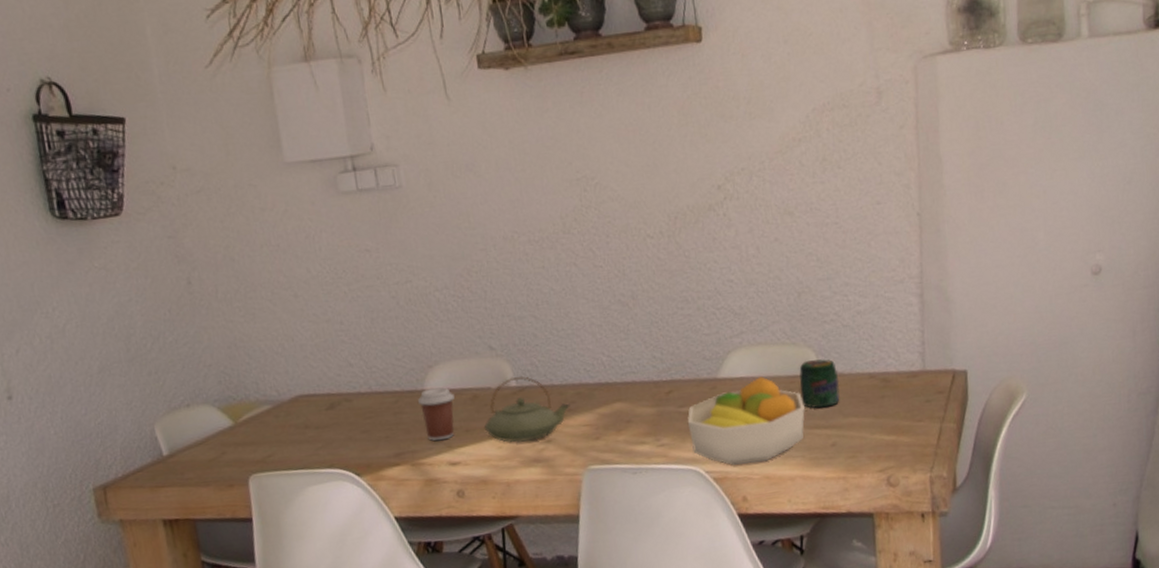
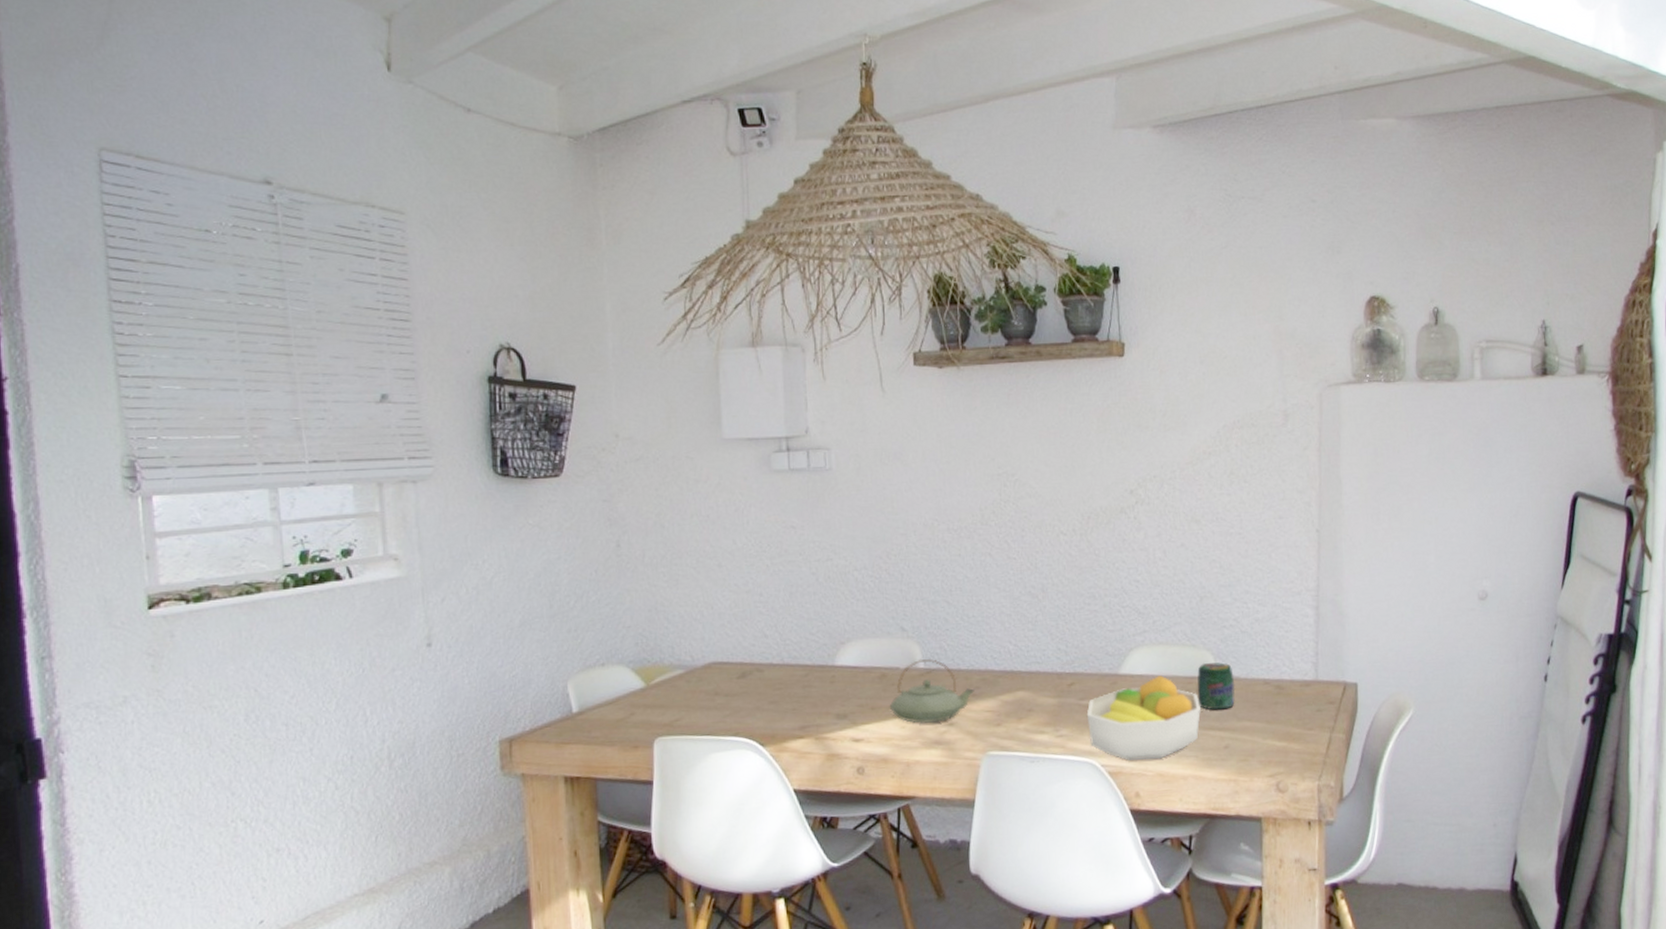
coffee cup: present [418,387,455,441] -> none [828,664,863,717]

